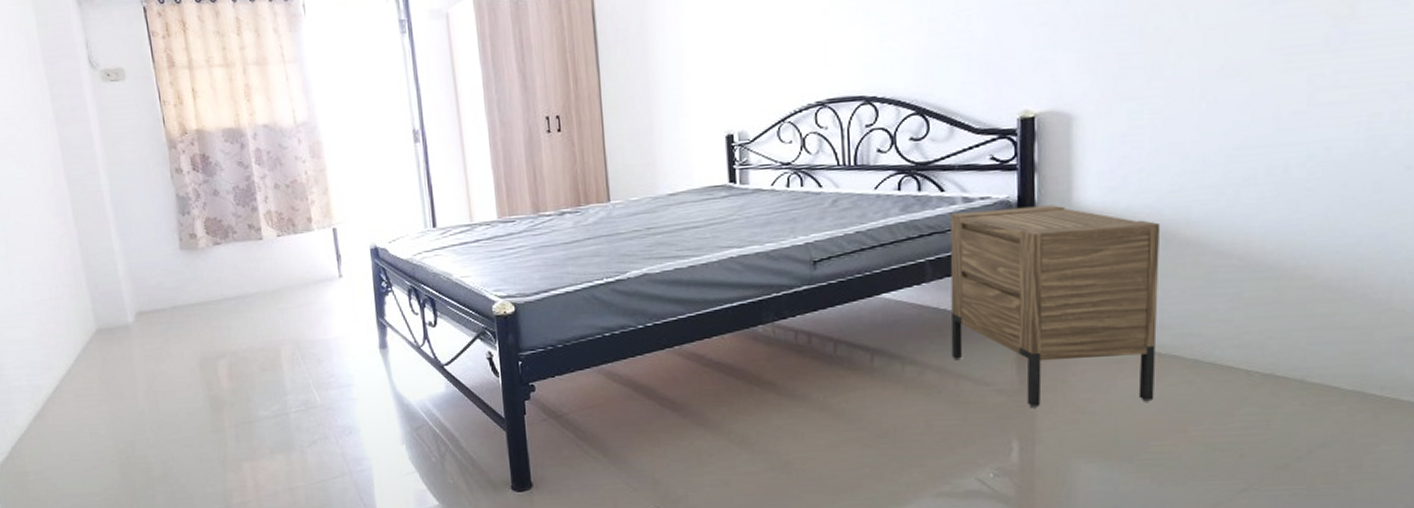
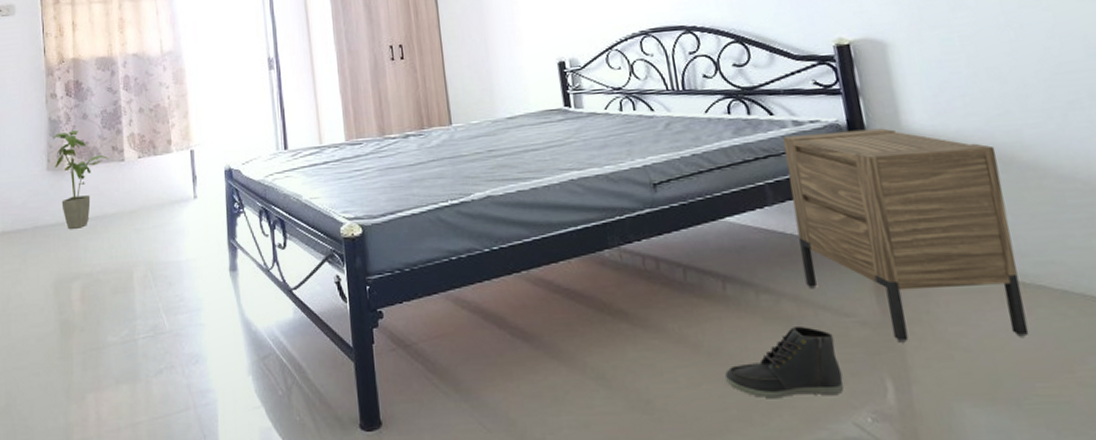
house plant: none [183,208,246,309] -> present [53,130,109,229]
sneaker: none [862,394,973,458] -> present [724,325,844,398]

